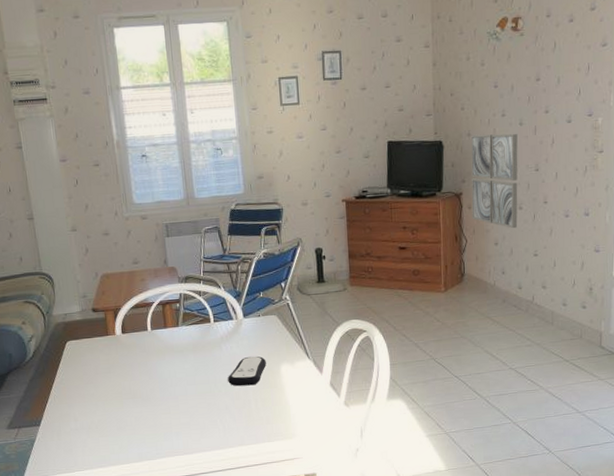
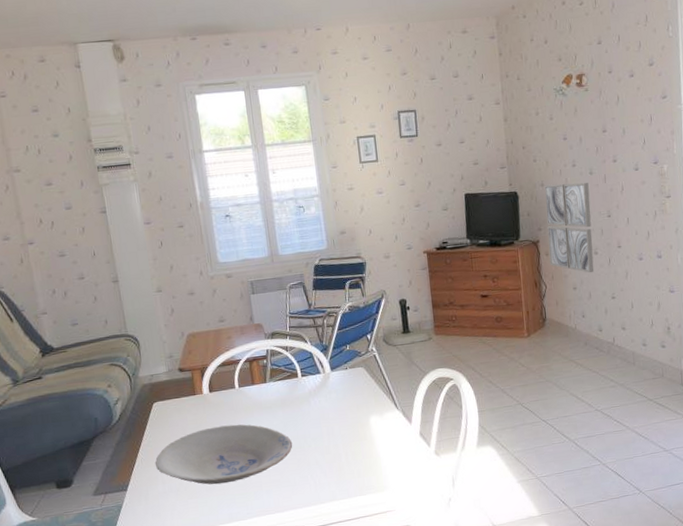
bowl: none [67,366,203,424] -> present [154,424,293,485]
remote control: present [228,356,266,386] -> none [317,409,355,441]

